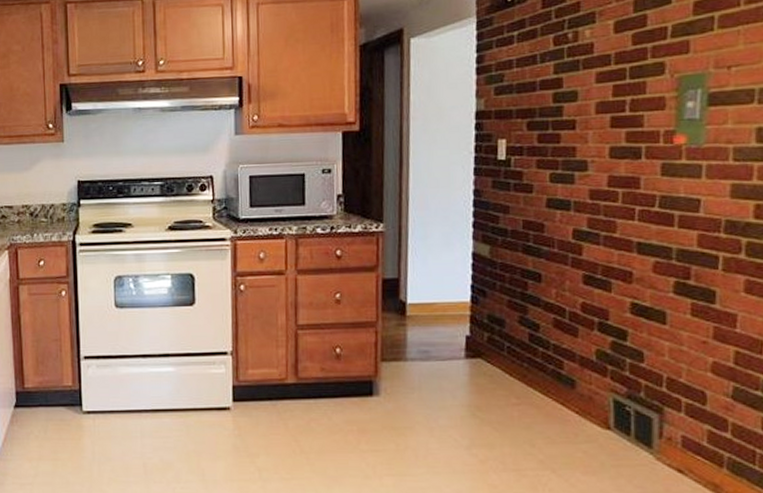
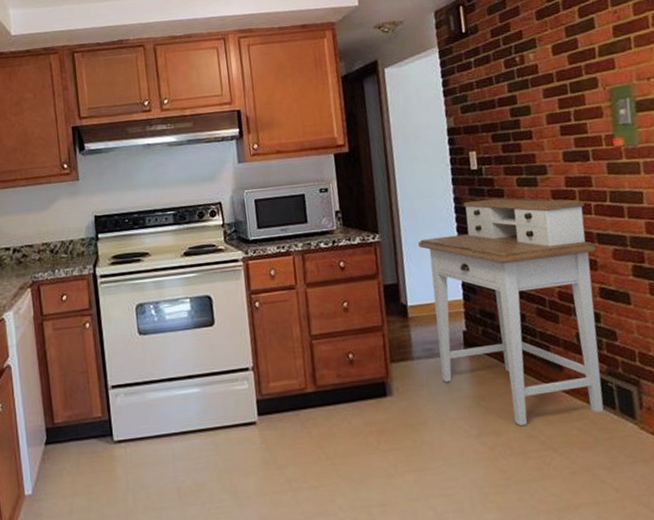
desk: none [427,194,635,441] -> present [418,198,604,426]

